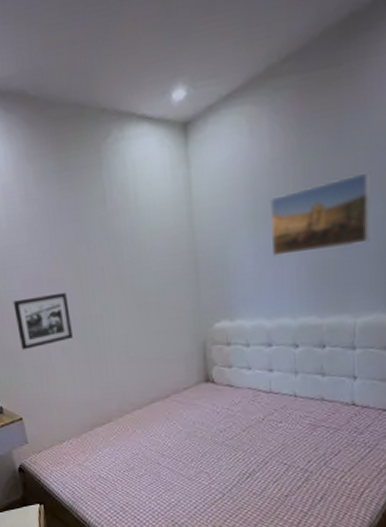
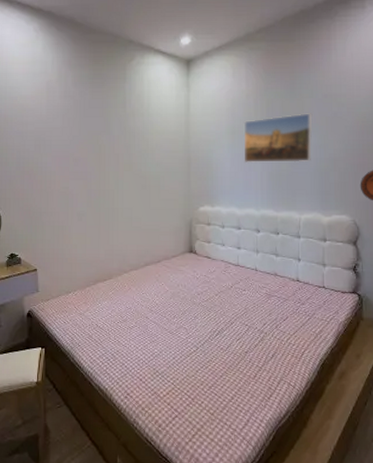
picture frame: present [13,292,73,350] -> none [42,169,88,212]

